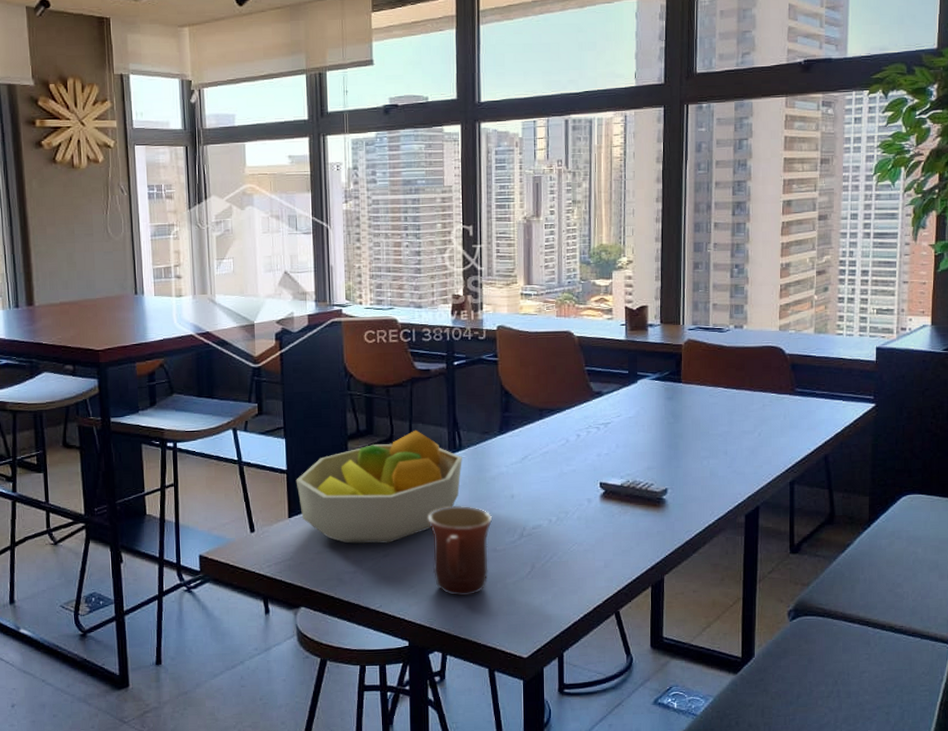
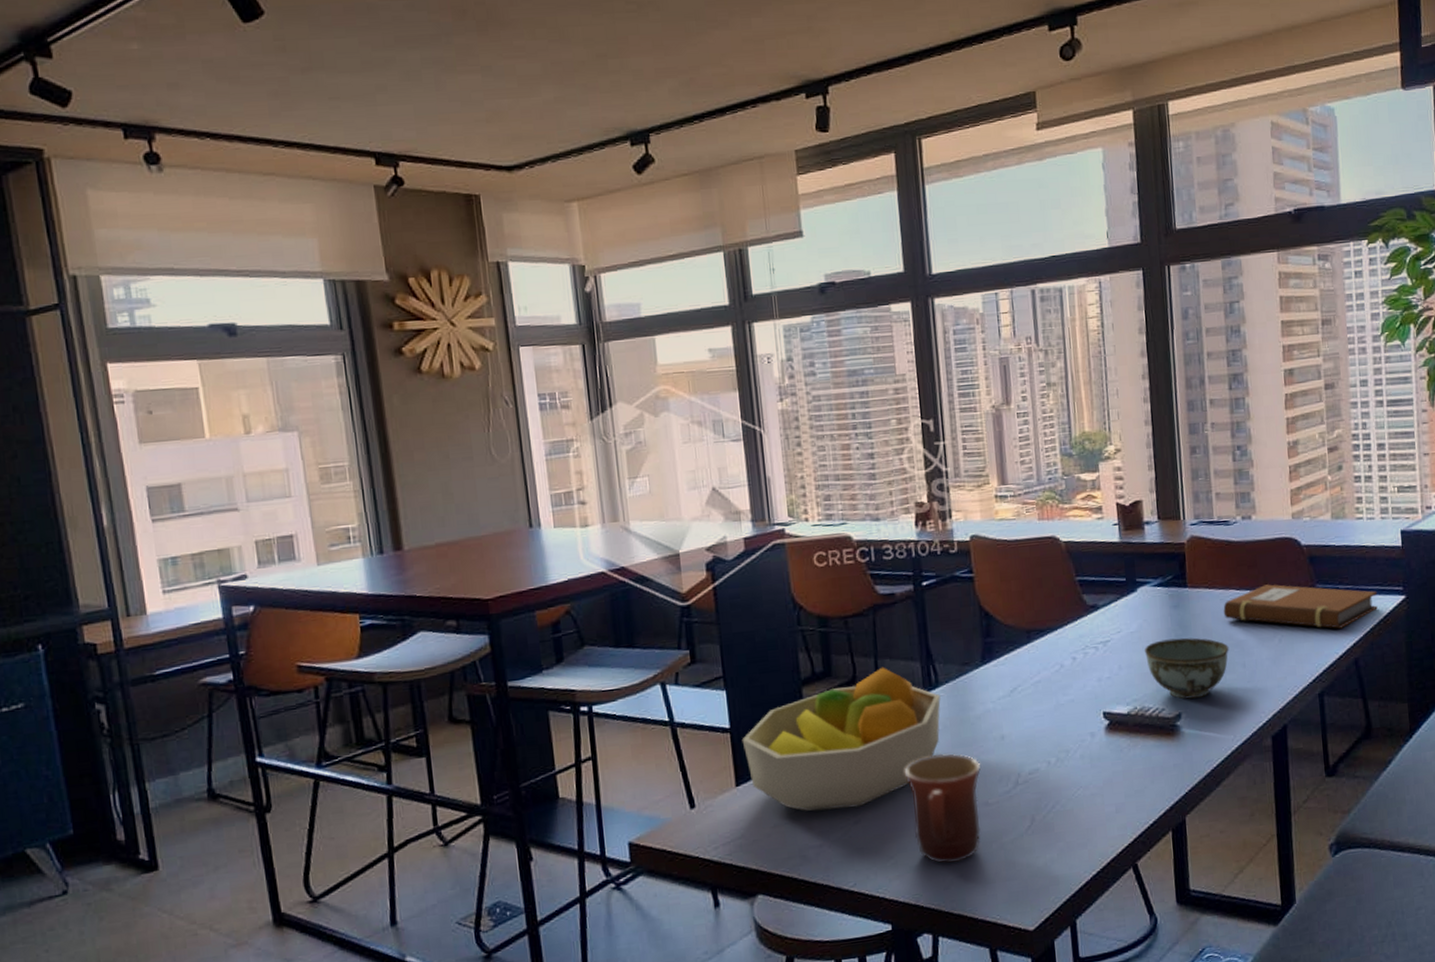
bowl: none [639,425,714,477] -> present [1144,638,1229,699]
notebook: none [711,385,850,428] -> present [1223,584,1378,629]

